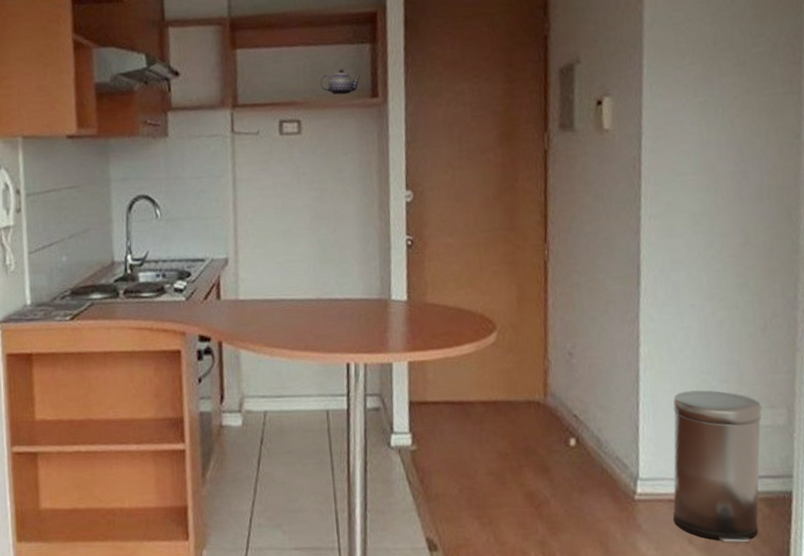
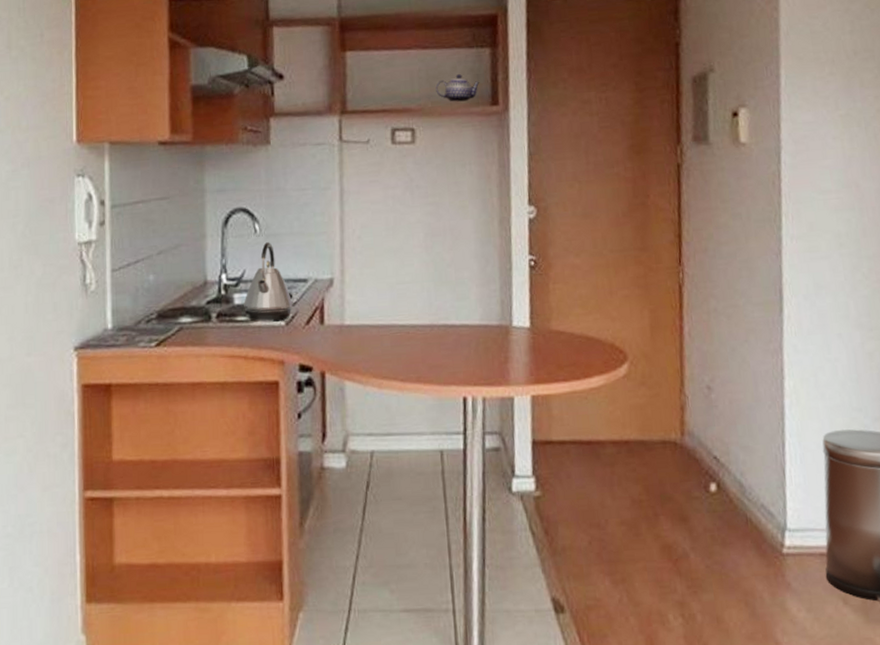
kettle: none [147,226,192,298] -> present [243,242,293,322]

